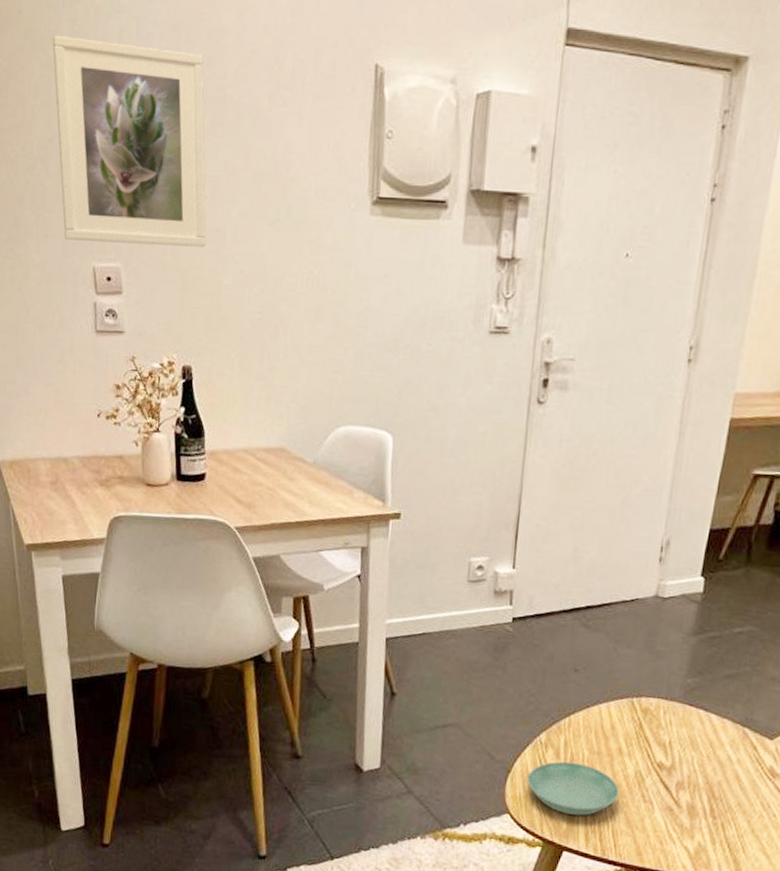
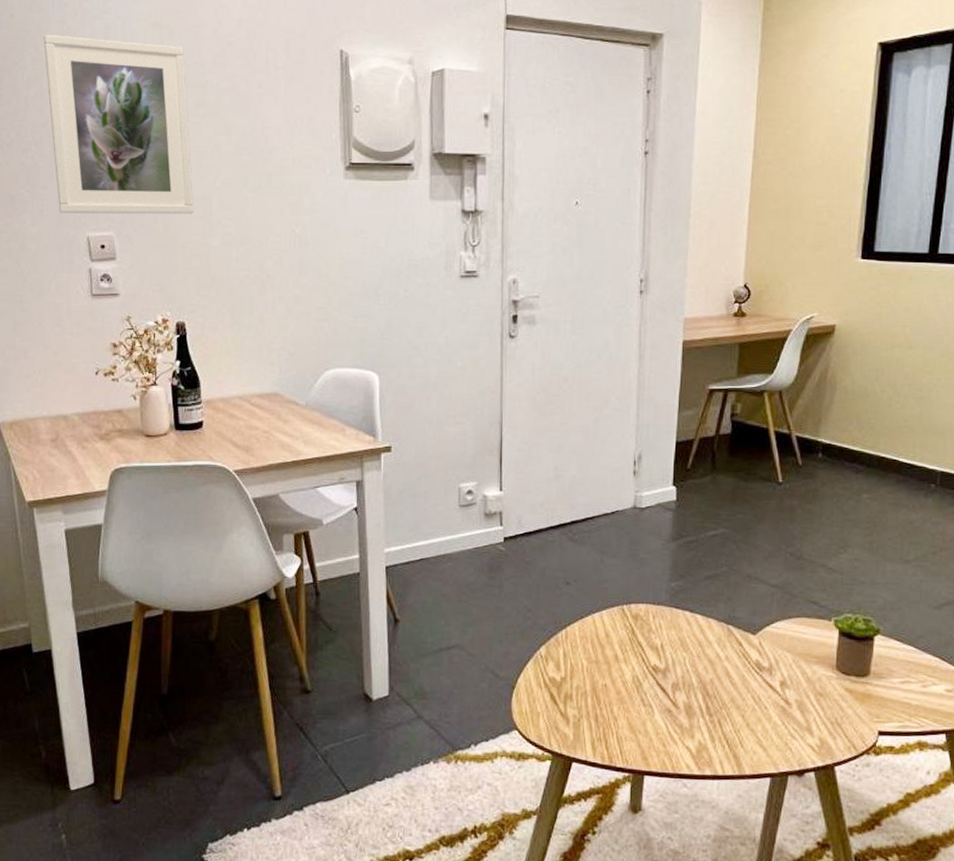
saucer: present [527,761,620,816] -> none [531,672,620,726]

